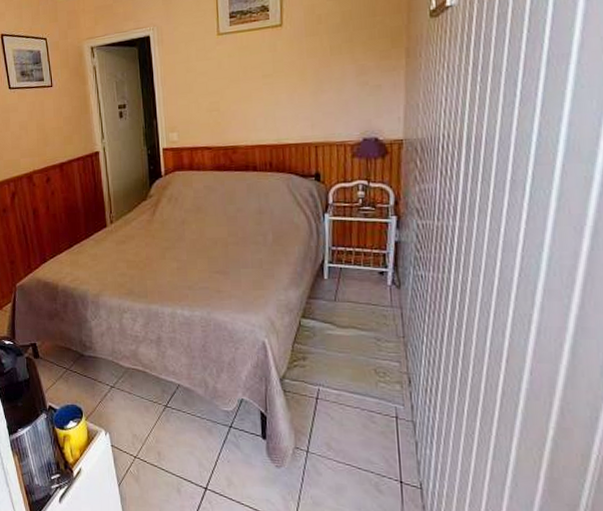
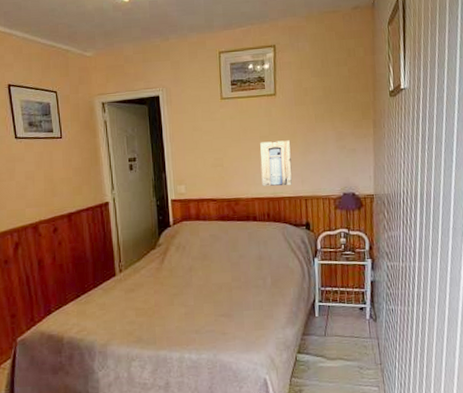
wall art: none [262,78,300,132] -> present [260,140,292,186]

